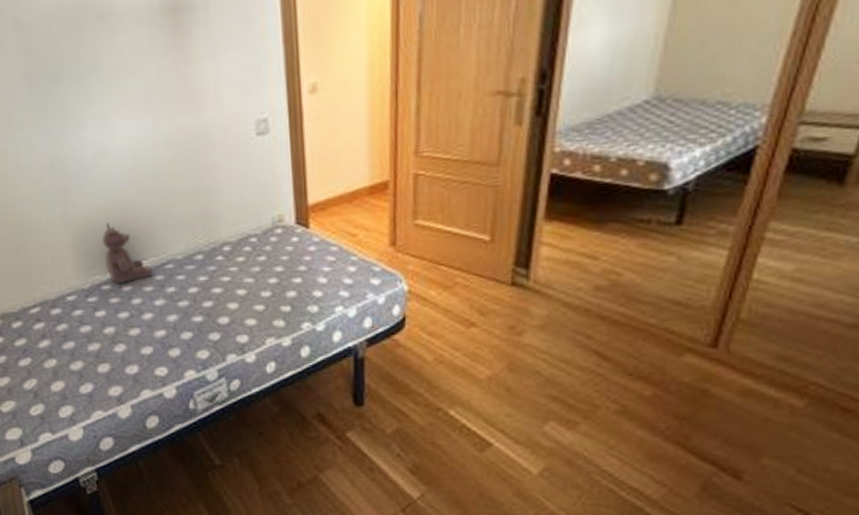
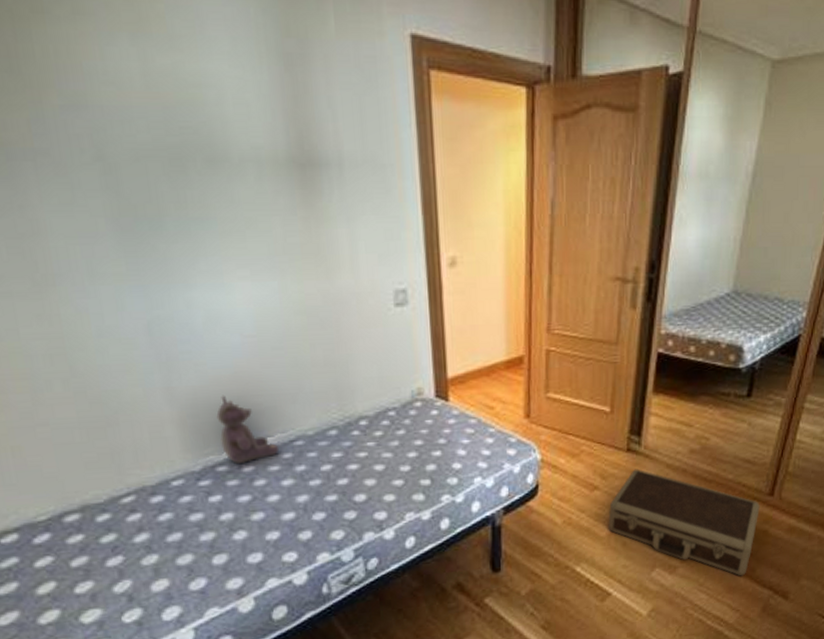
suitcase: none [488,305,697,443] -> present [608,469,760,576]

